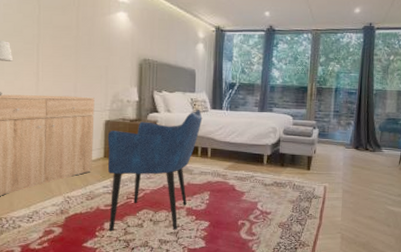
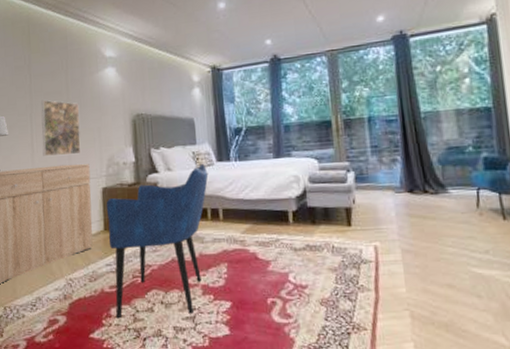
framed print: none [48,32,89,88] -> present [40,99,81,156]

